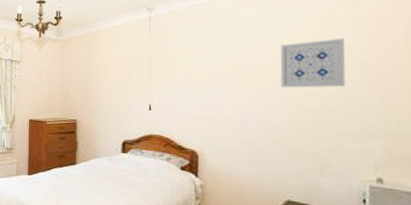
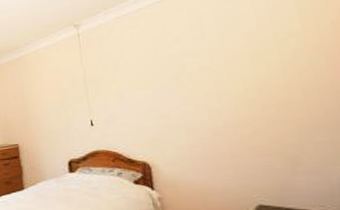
wall art: present [280,38,346,88] -> none [221,26,302,86]

